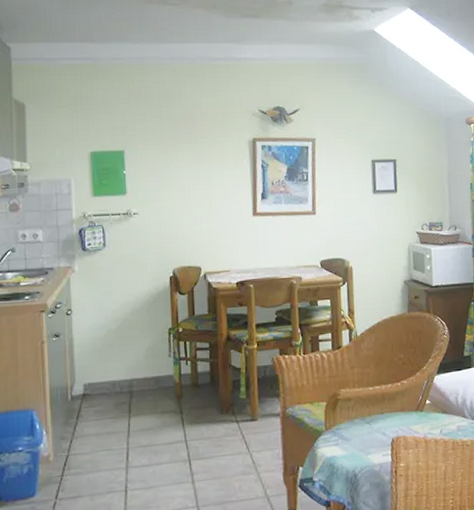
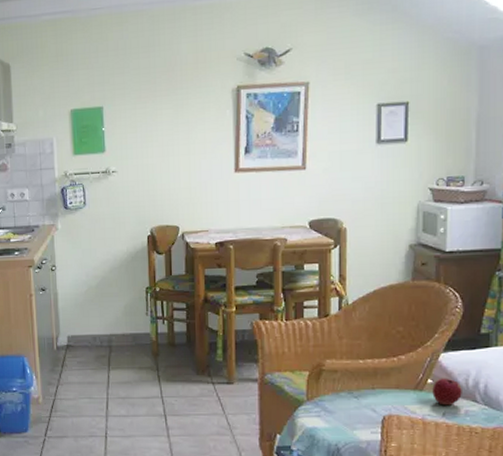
apple: none [430,397,454,423] -> present [432,378,462,406]

